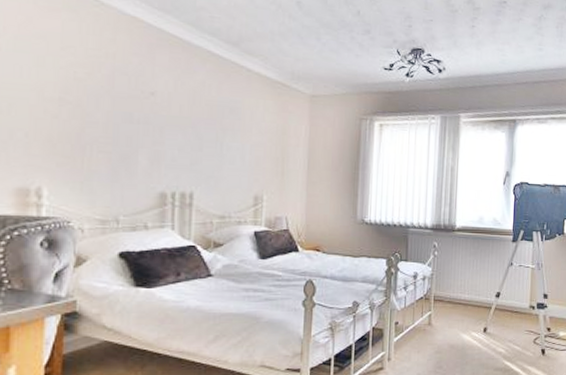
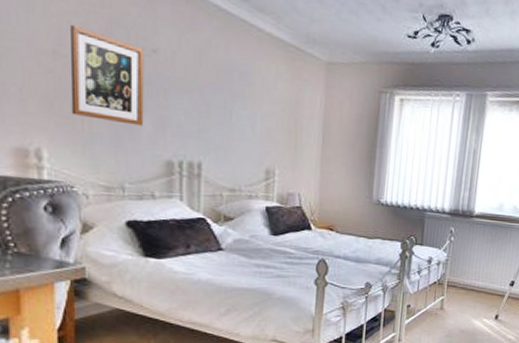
wall art: none [72,74,143,162] -> present [70,24,144,126]

